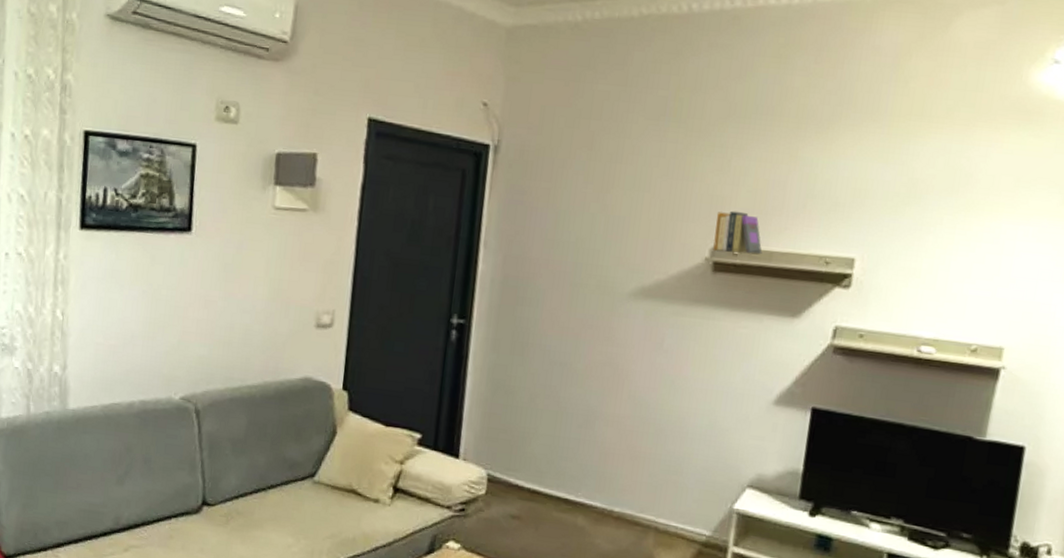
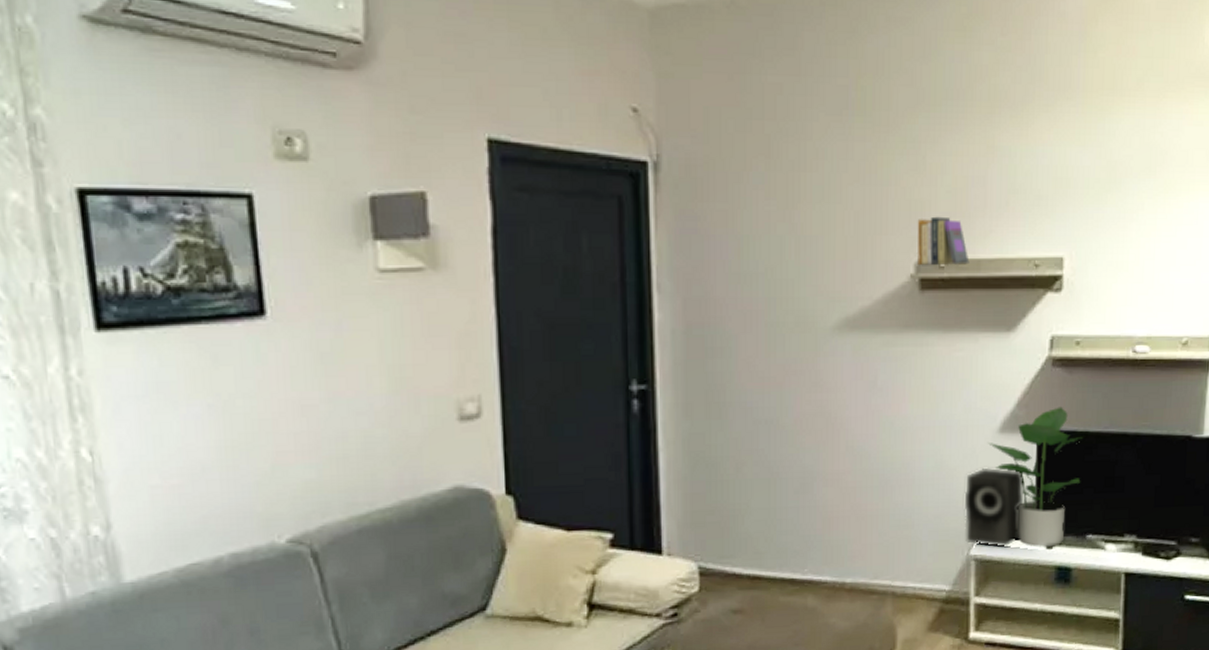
speaker: none [729,432,794,508] -> present [964,467,1024,548]
potted plant: none [762,390,859,516] -> present [988,407,1084,547]

